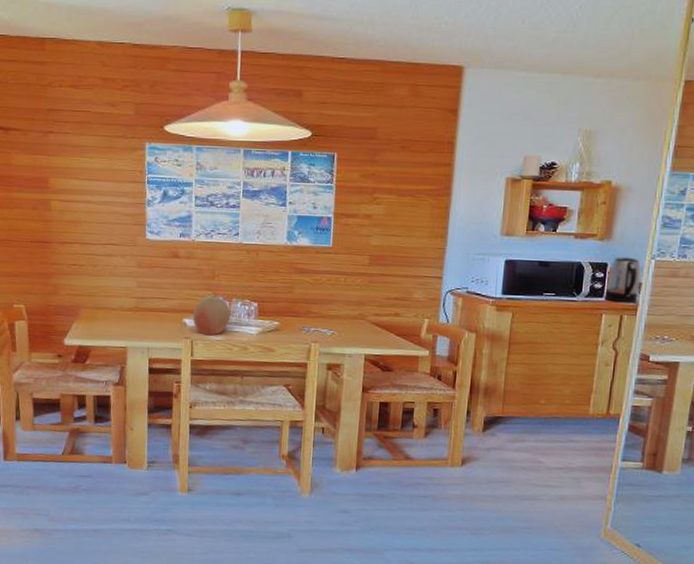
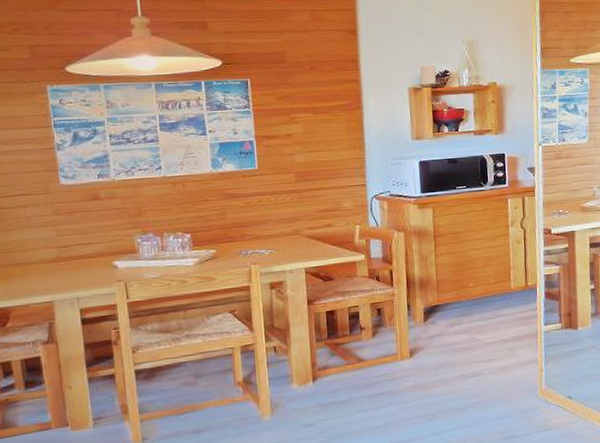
fruit: present [193,297,231,336] -> none [123,234,164,275]
kettle: present [604,257,641,303] -> none [506,146,534,187]

